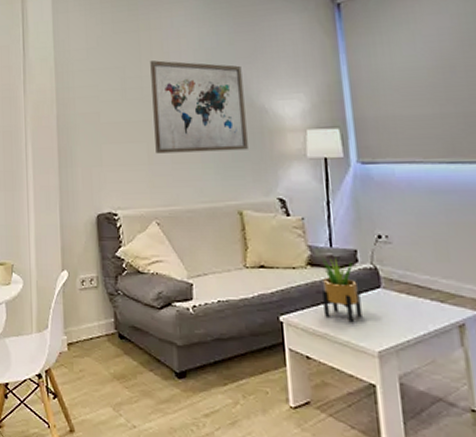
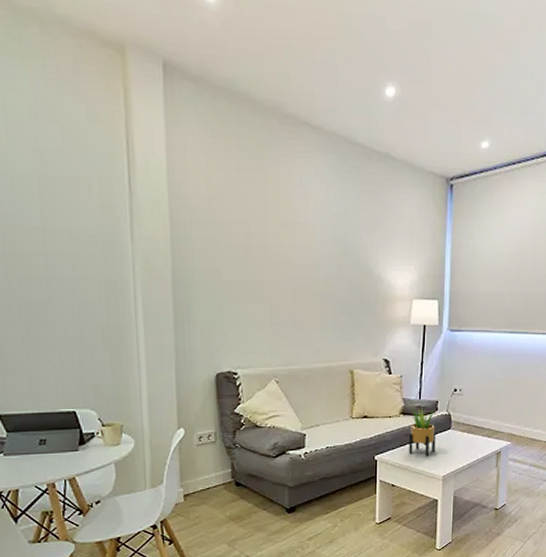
wall art: present [150,60,248,154] -> none [277,219,364,315]

